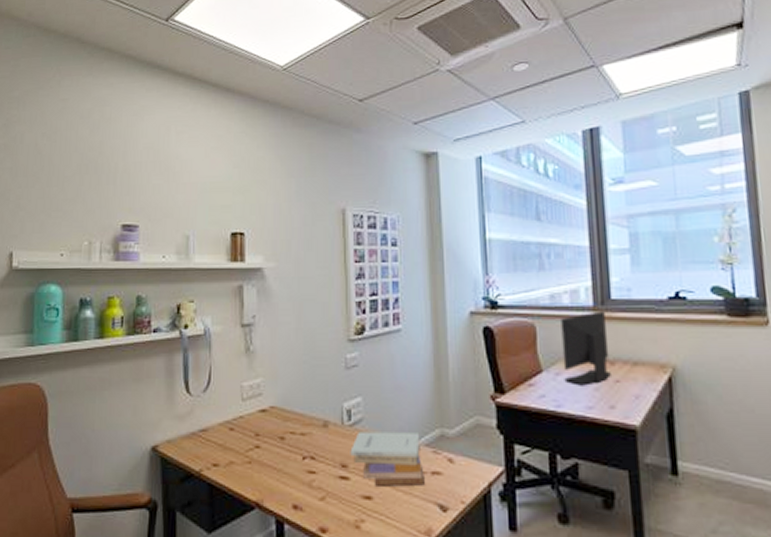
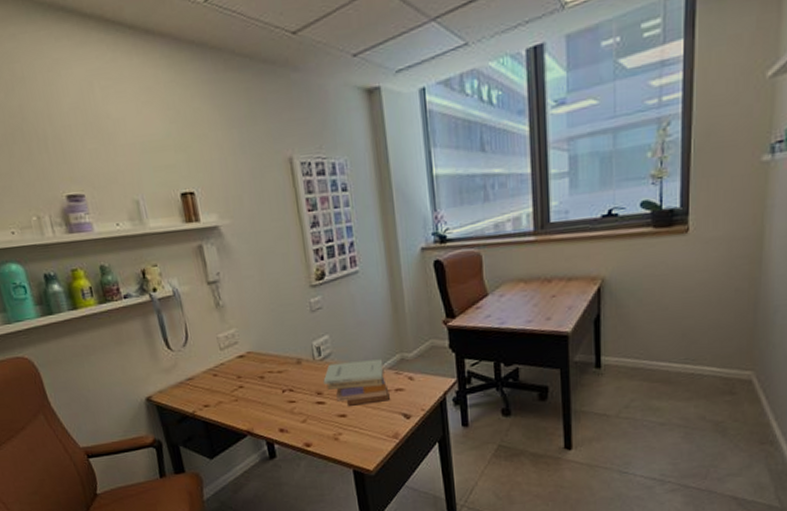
computer monitor: present [561,311,611,386] -> none [504,234,548,304]

